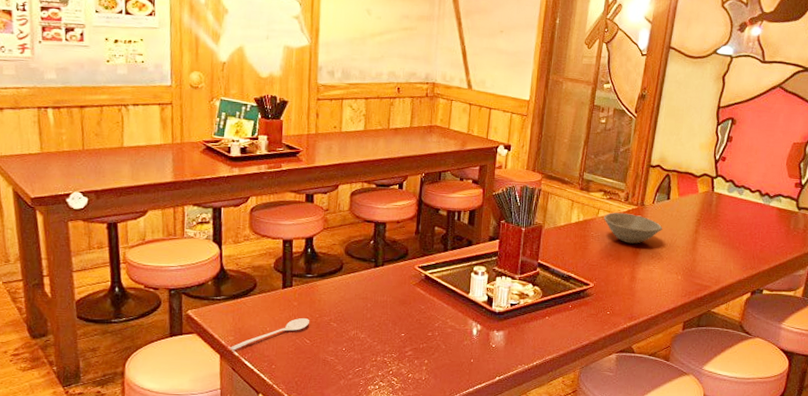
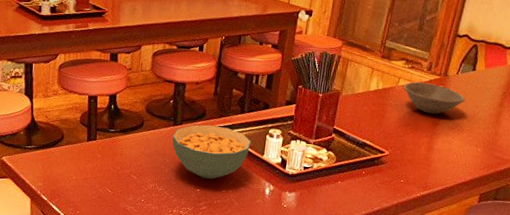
stirrer: present [229,318,309,351] -> none [39,169,111,195]
cereal bowl: none [373,265,456,322] -> present [172,124,251,179]

